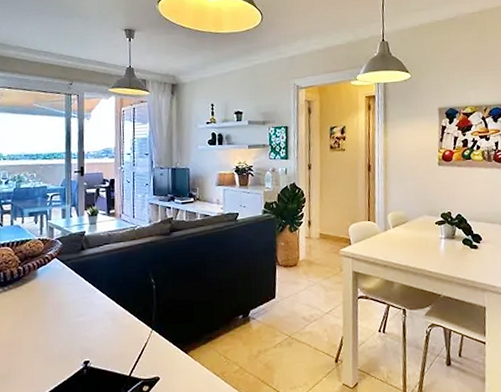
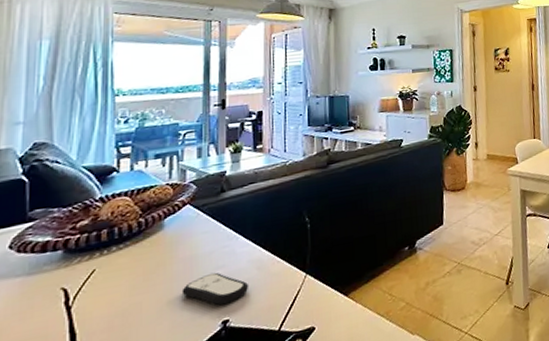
remote control: none [52,319,105,348] -> present [181,272,249,305]

